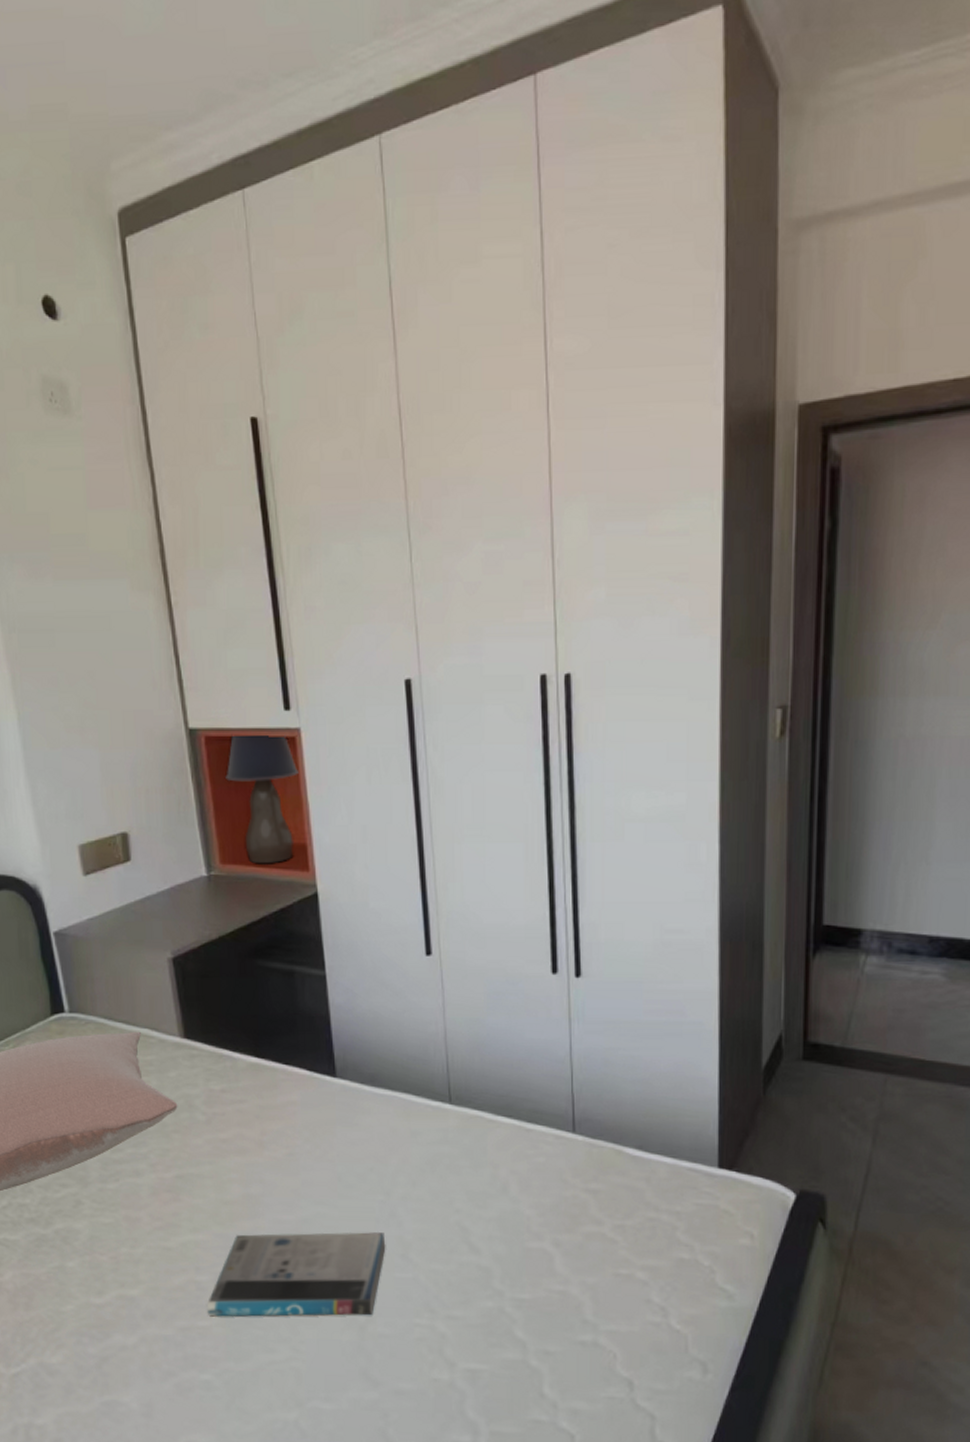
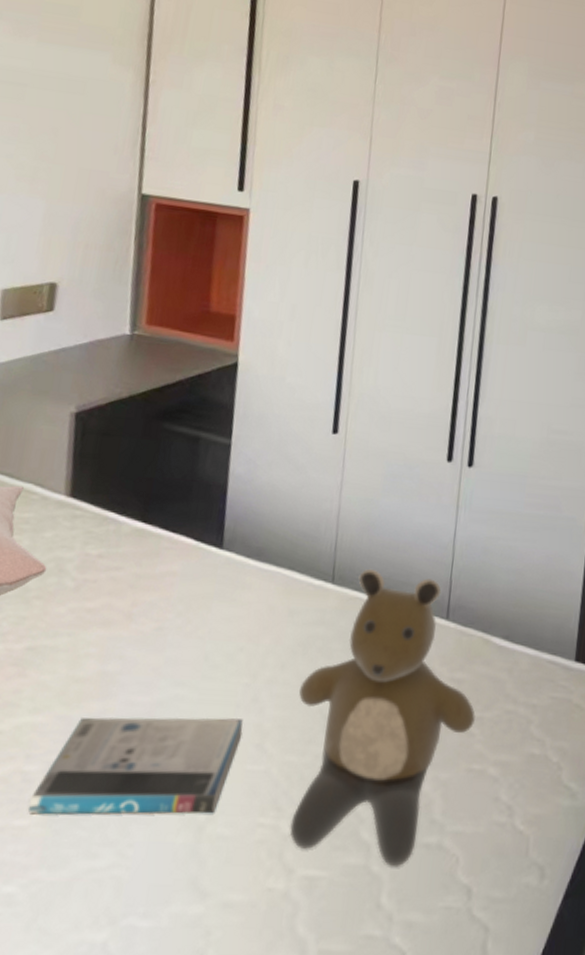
table lamp: present [225,734,299,864] -> none [168,205,241,331]
bear: none [434,1087,616,1362] -> present [289,568,476,868]

